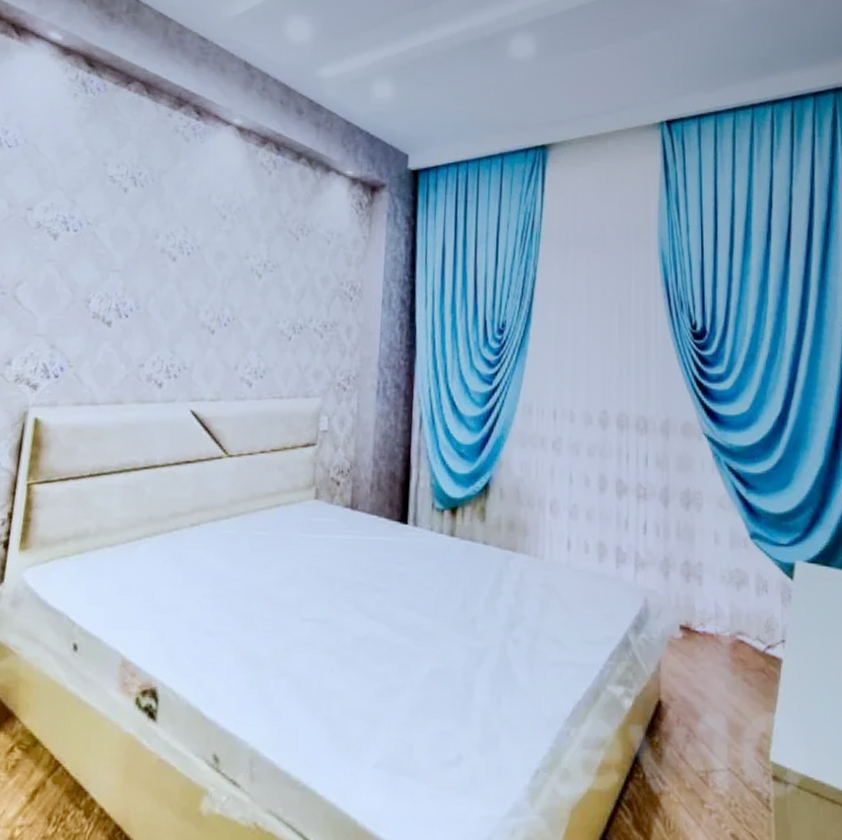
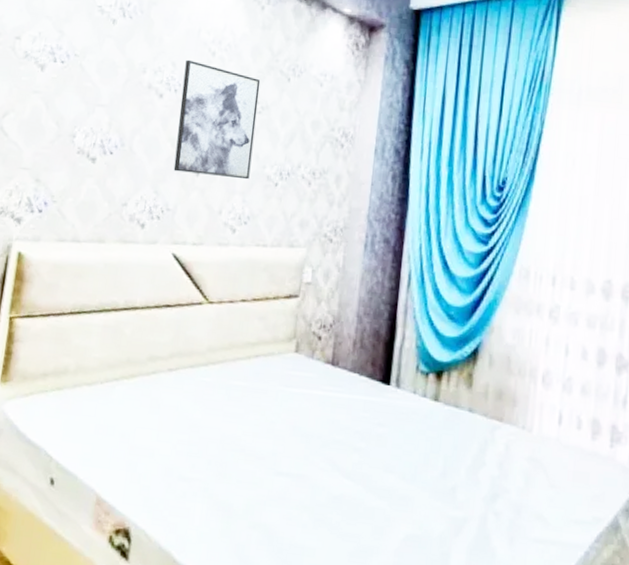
wall art: none [189,223,271,335] -> present [173,59,261,180]

